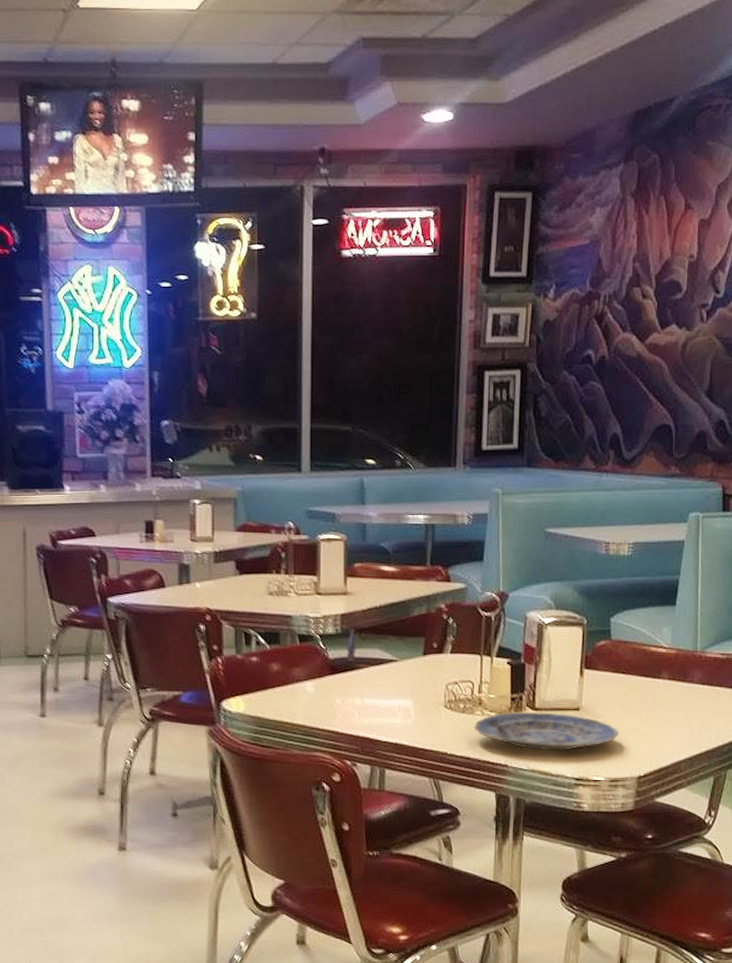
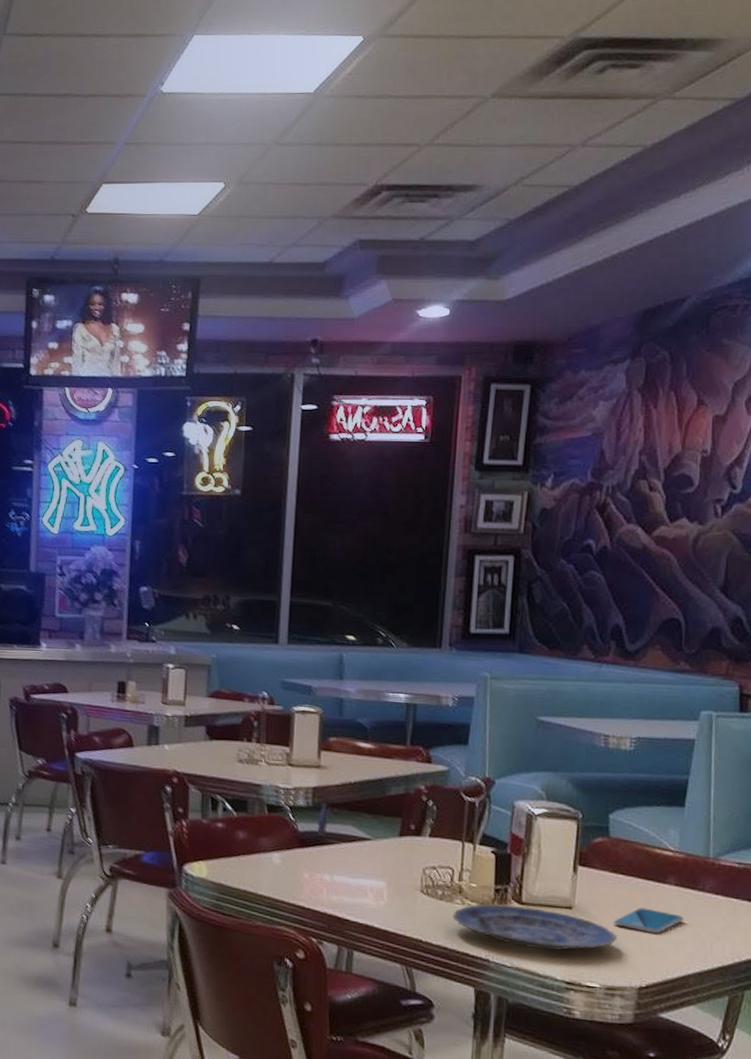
smartphone: none [615,703,677,727] -> present [613,907,685,934]

